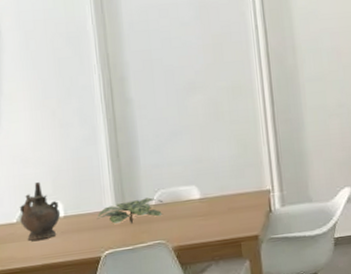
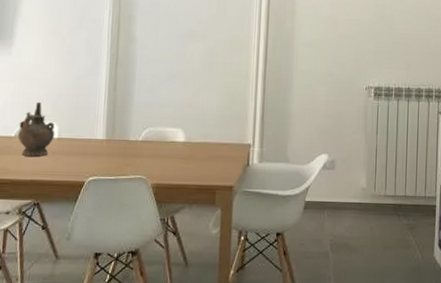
plant: present [96,197,164,224] -> none [86,133,150,155]

